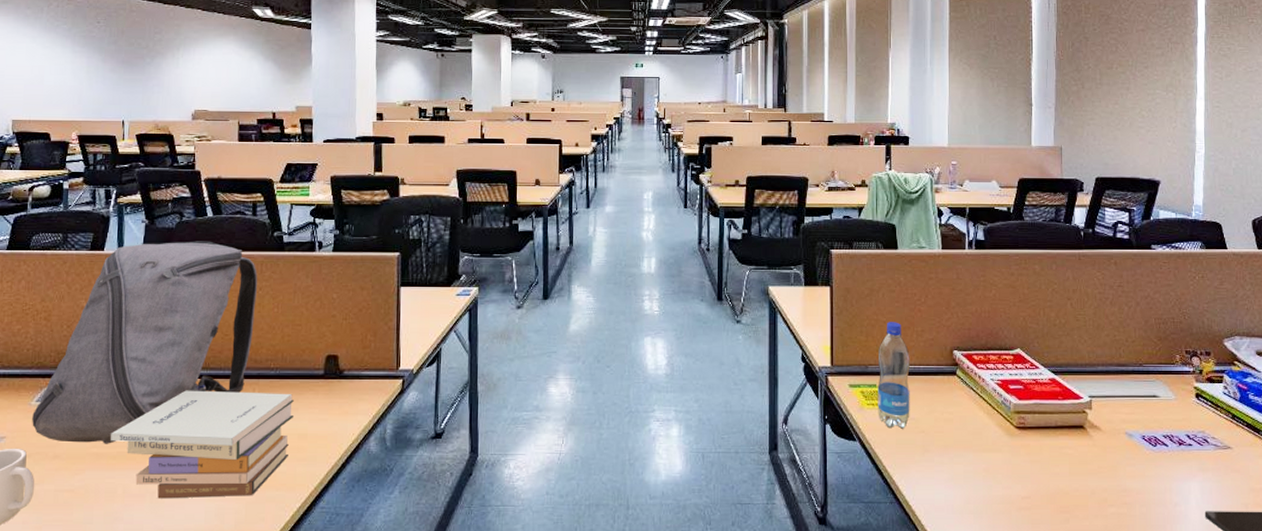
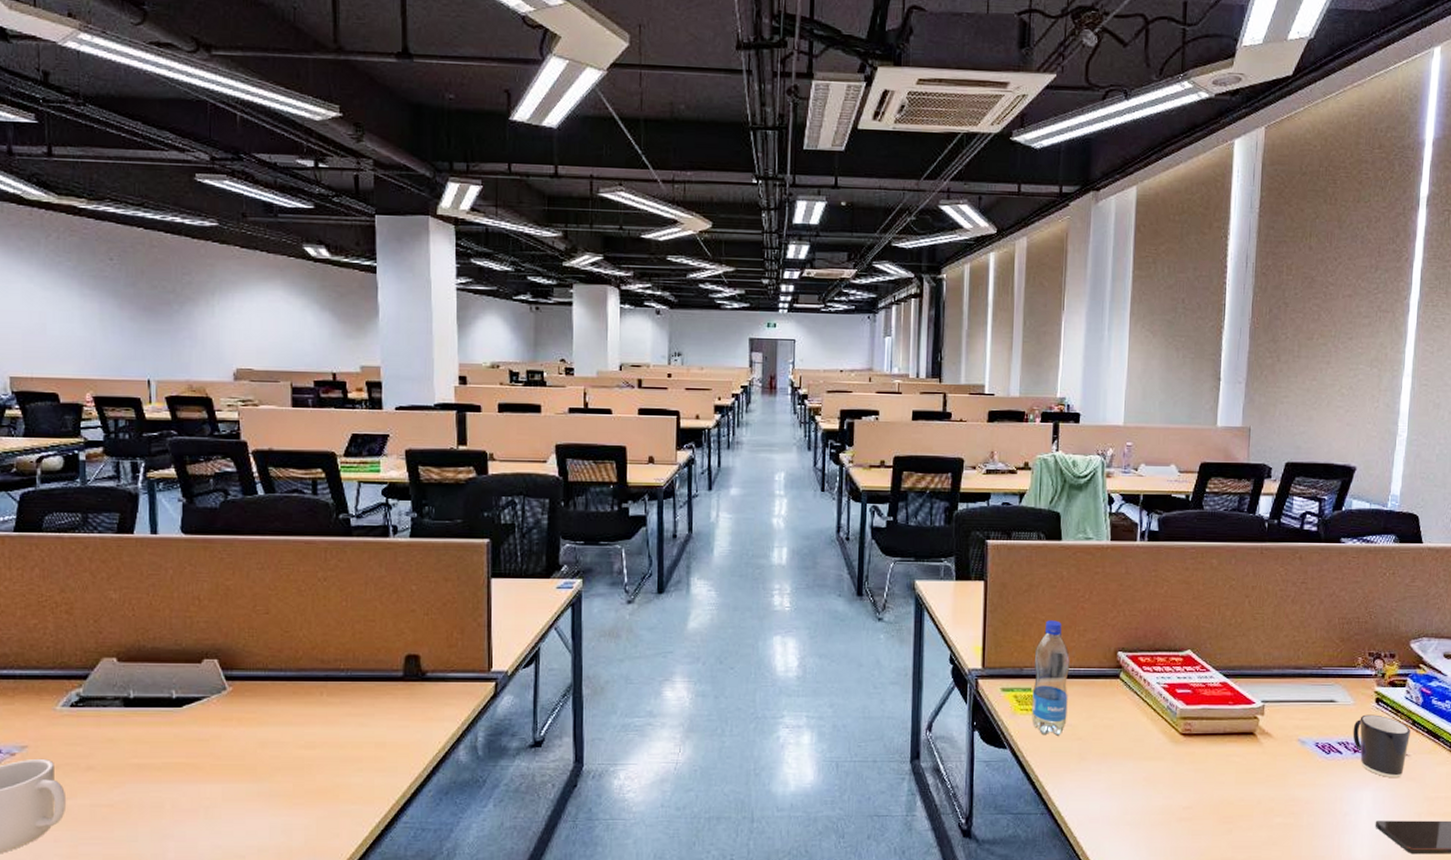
backpack: present [32,241,258,444] -> none [58,523,322,754]
books: present [111,390,295,499] -> none [154,694,370,814]
mug: none [1176,409,1231,470] -> present [1352,714,1410,779]

